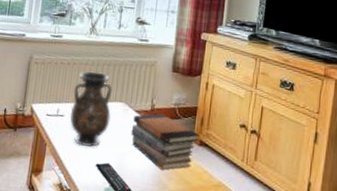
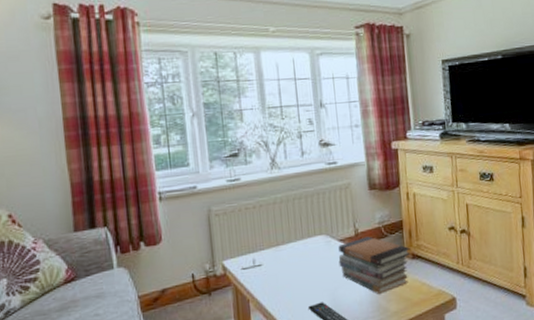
vase: present [70,71,112,148] -> none [267,208,314,293]

